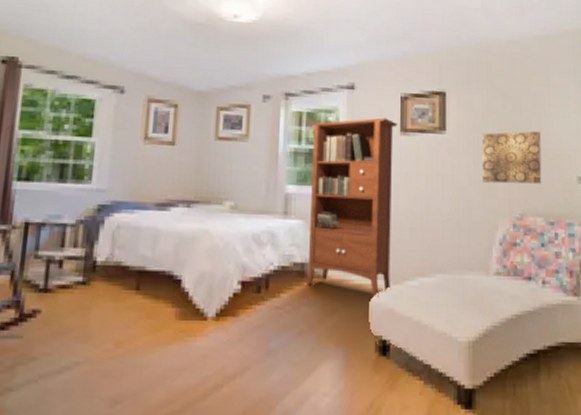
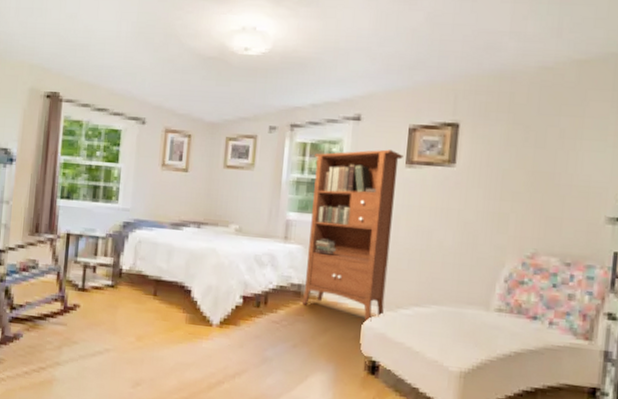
wall art: present [482,131,542,184] -> none [492,166,567,223]

